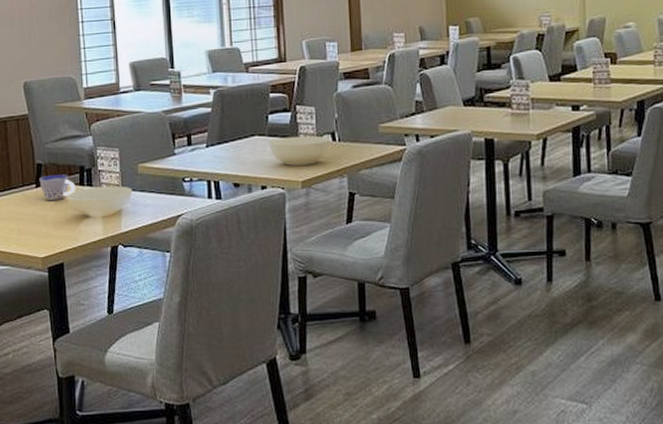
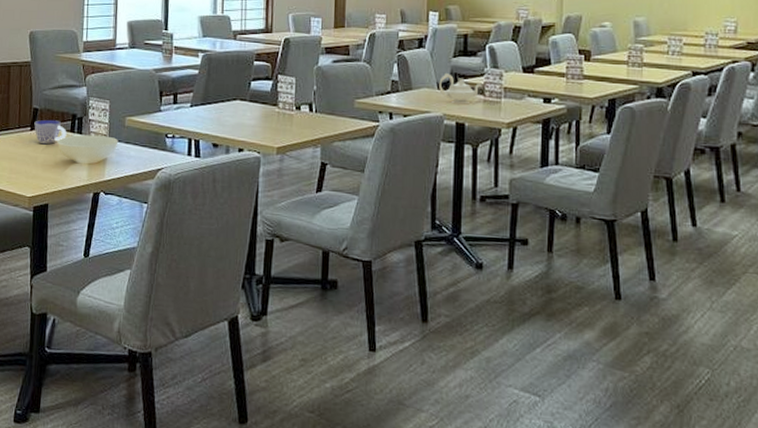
bowl: present [268,135,331,166] -> none [249,104,308,133]
teapot: none [464,88,510,120] -> present [439,72,483,105]

